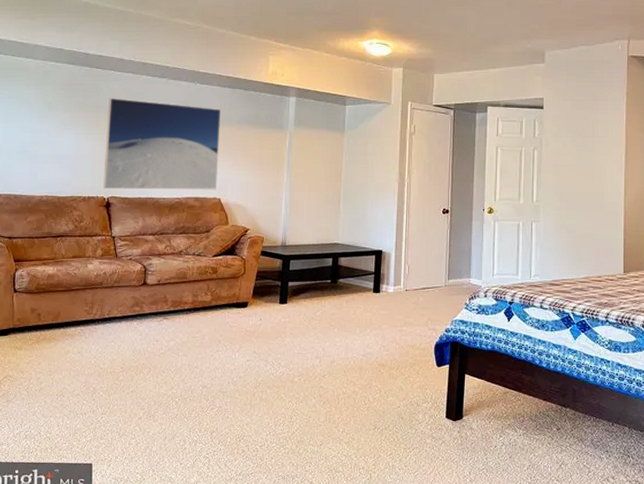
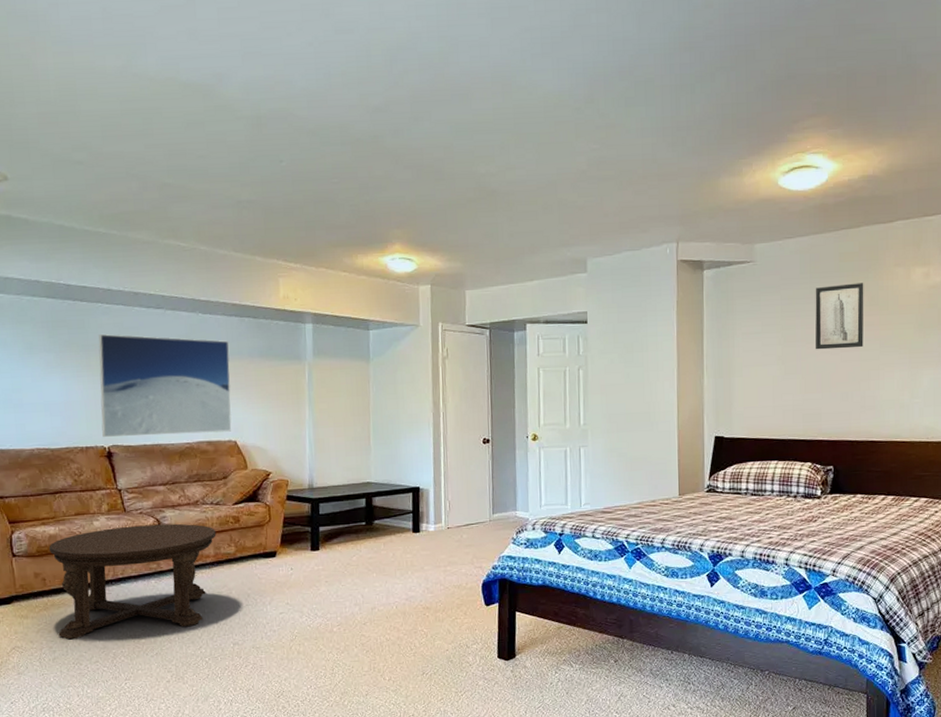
coffee table: none [46,270,196,372] -> present [49,523,217,640]

